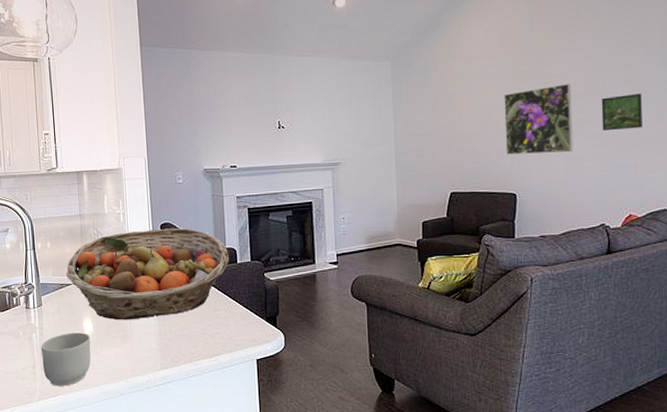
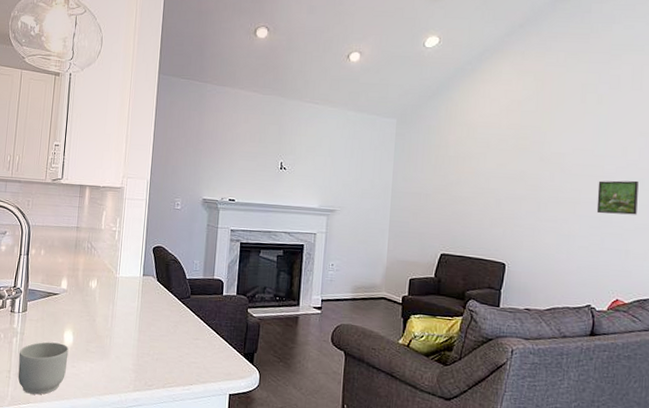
fruit basket: present [66,228,229,320] -> none [55,250,216,338]
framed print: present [504,84,574,155] -> none [499,162,570,230]

